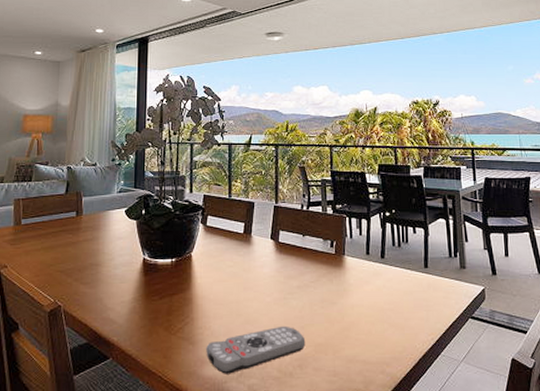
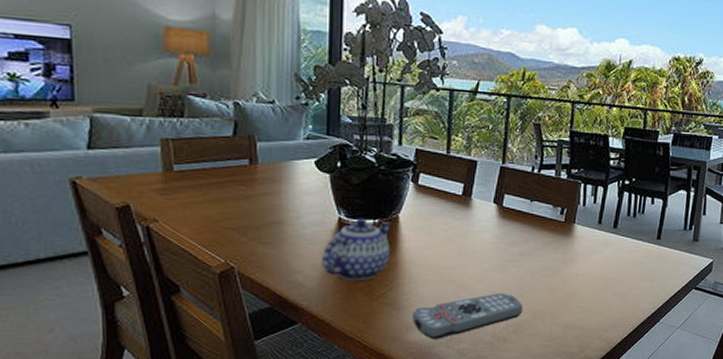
teapot: none [130,258,187,317] -> present [322,218,392,281]

